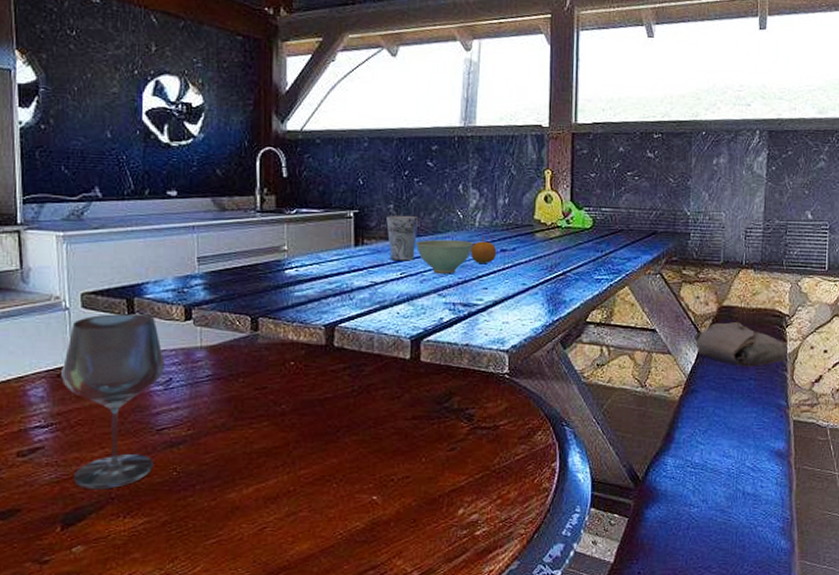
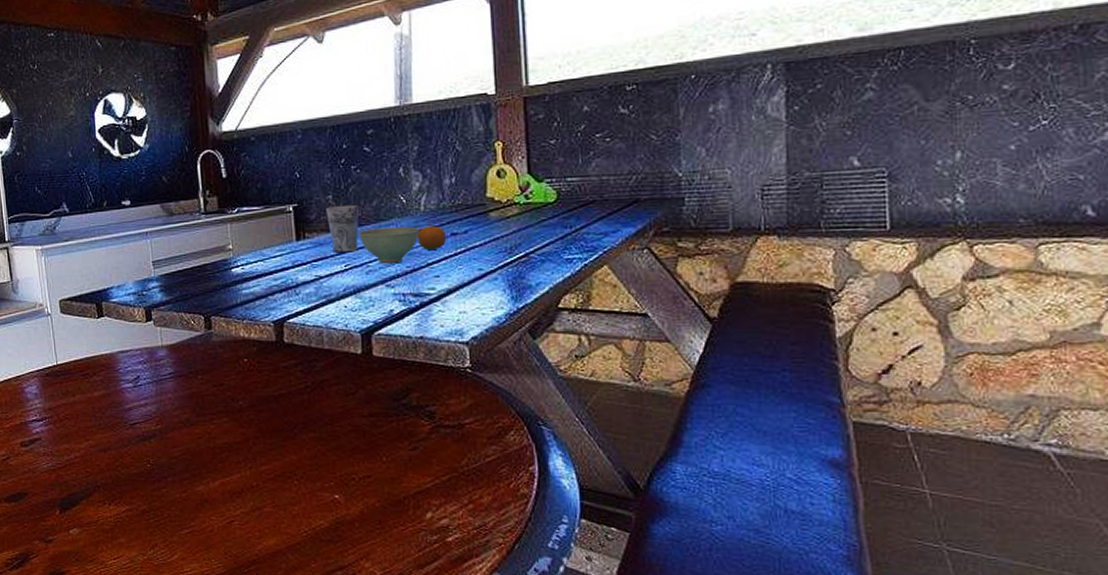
wine glass: present [61,313,165,490] -> none [49,316,132,478]
bag: present [694,321,788,367] -> none [700,300,836,356]

